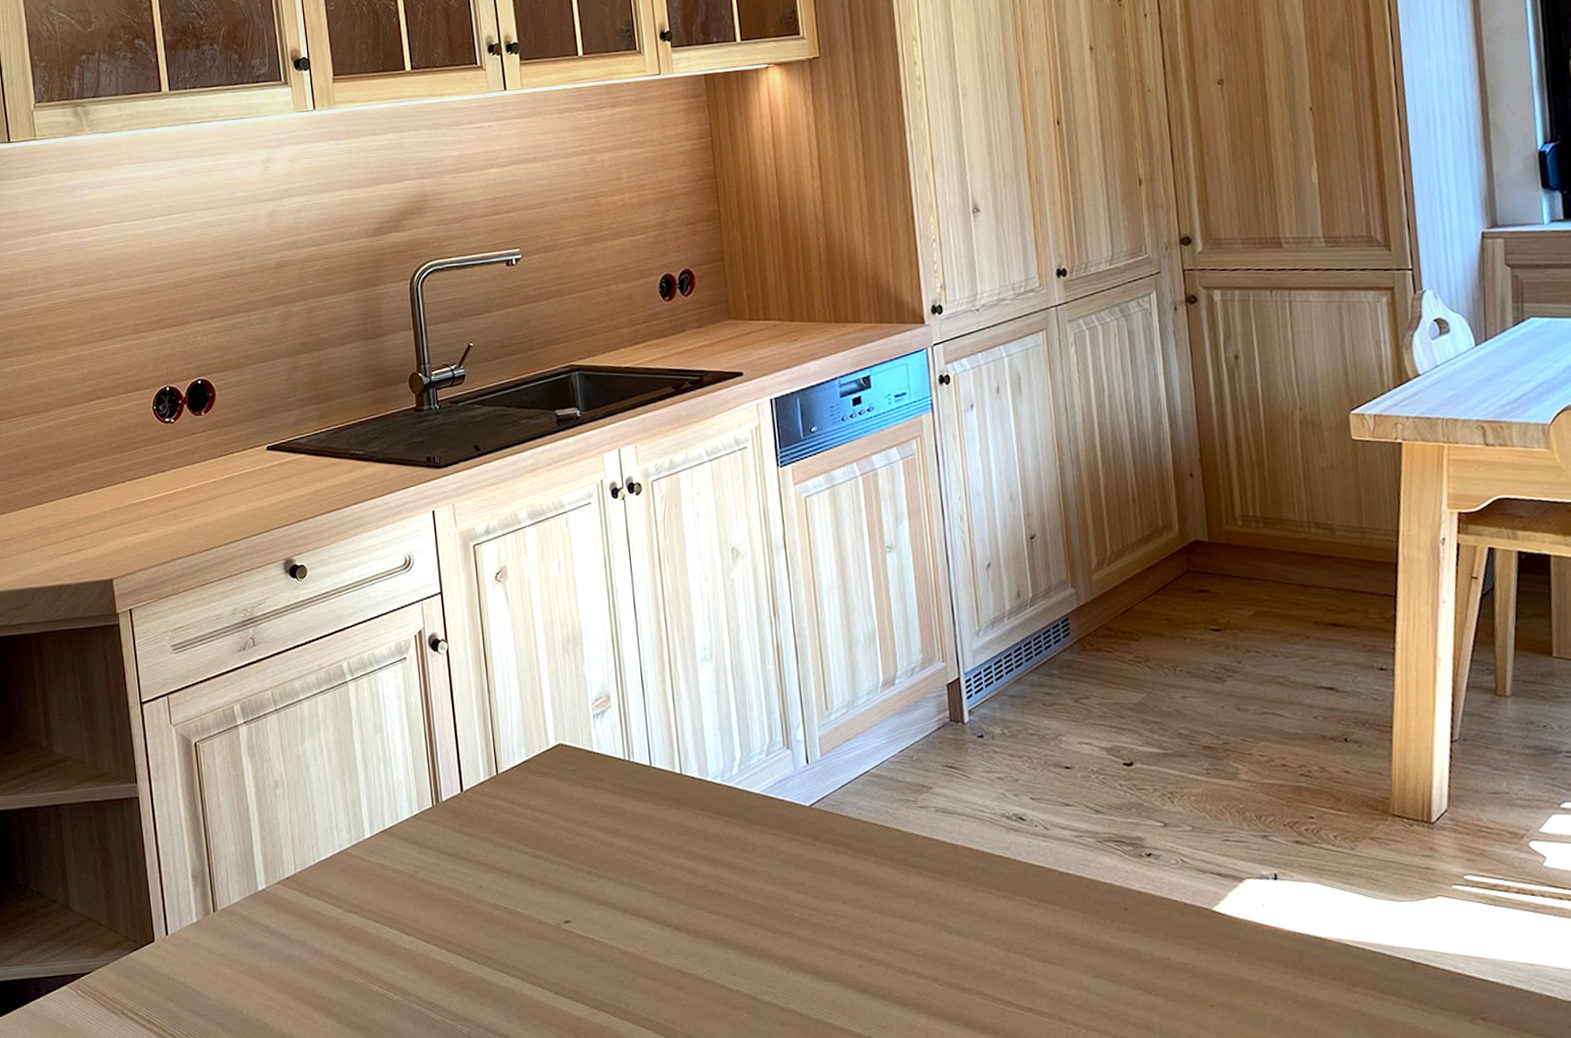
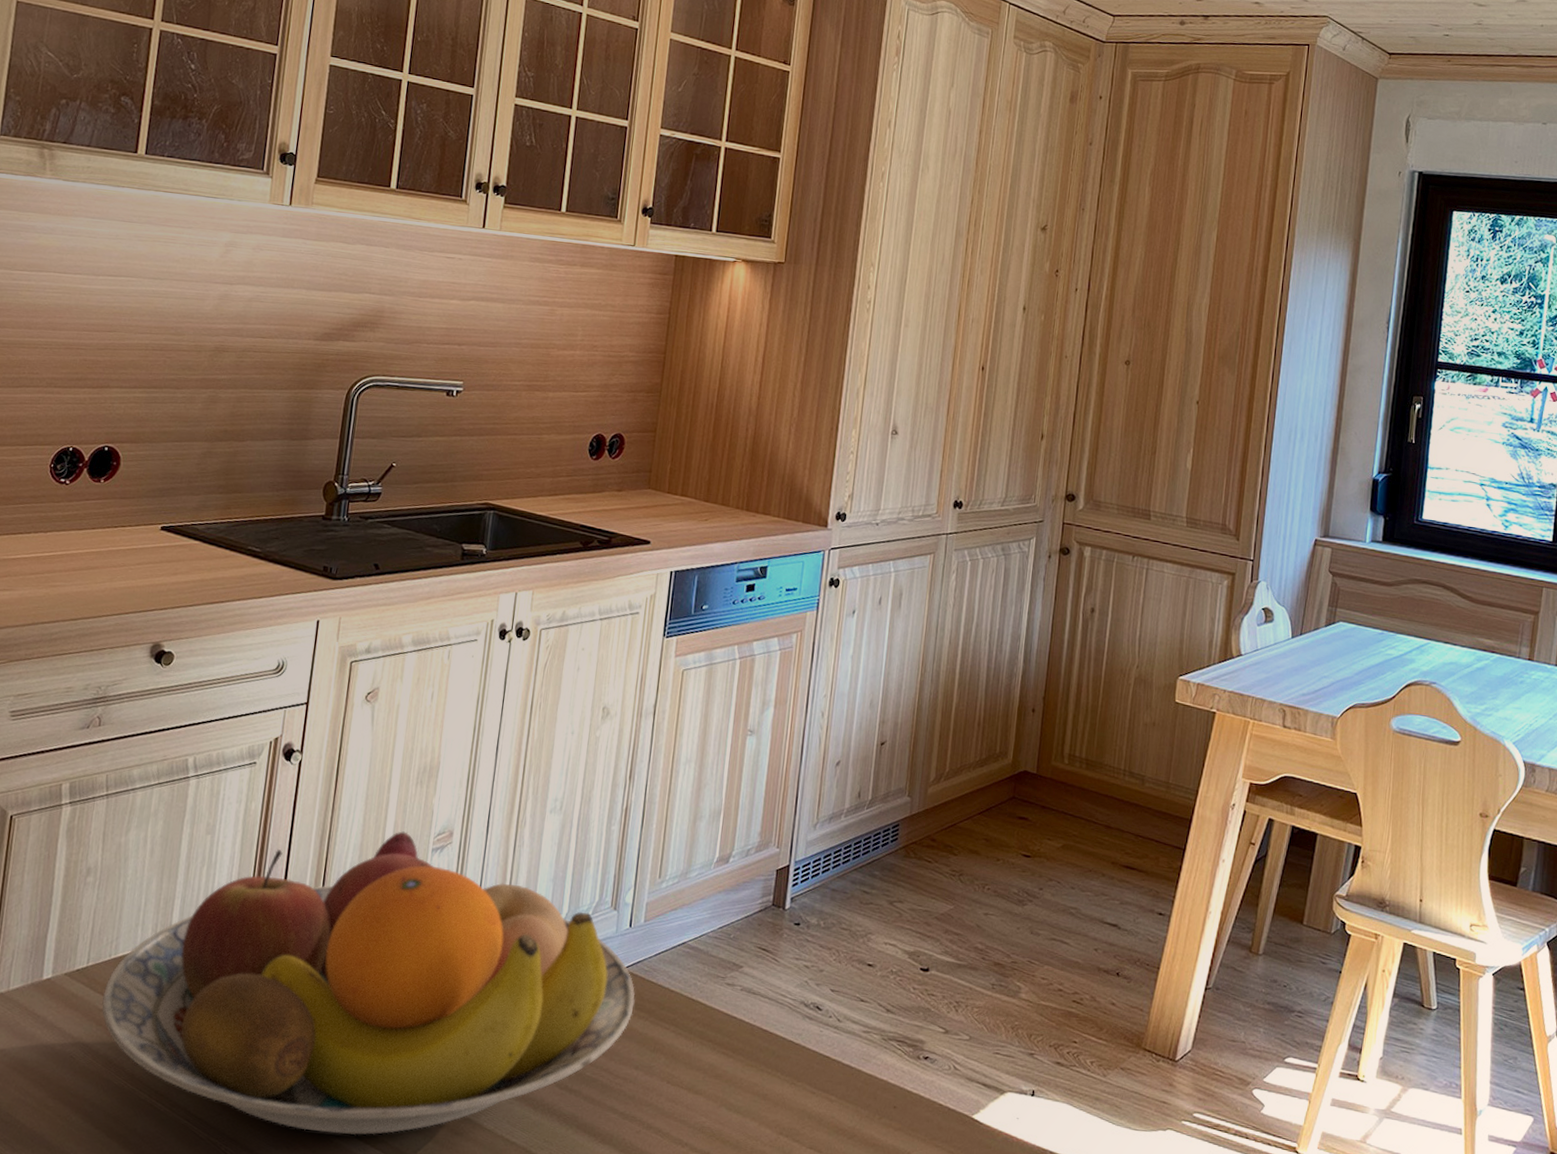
fruit bowl: none [316,702,830,1003] -> present [102,831,635,1136]

